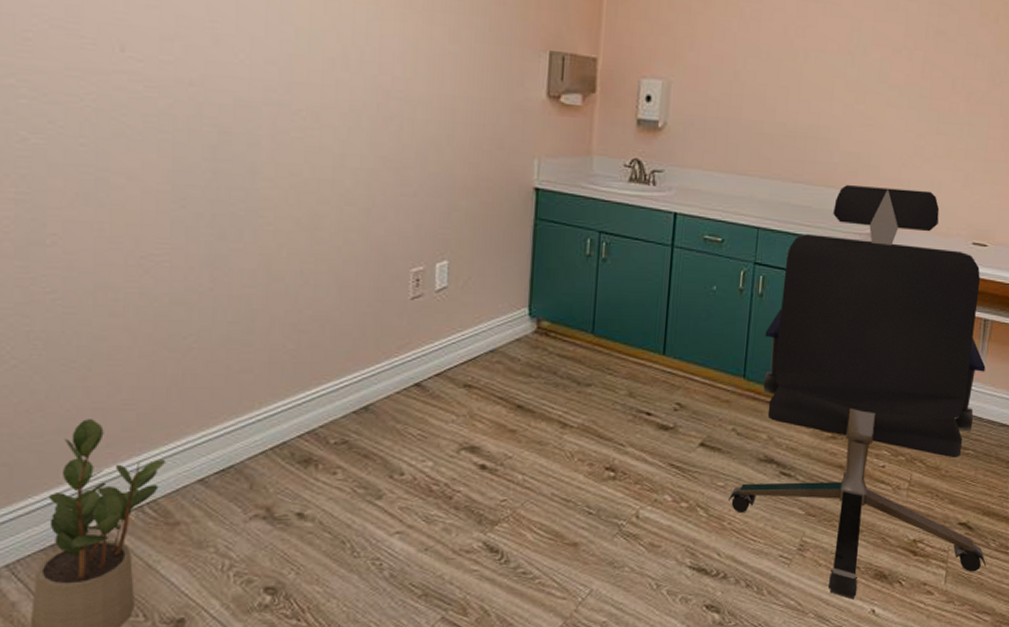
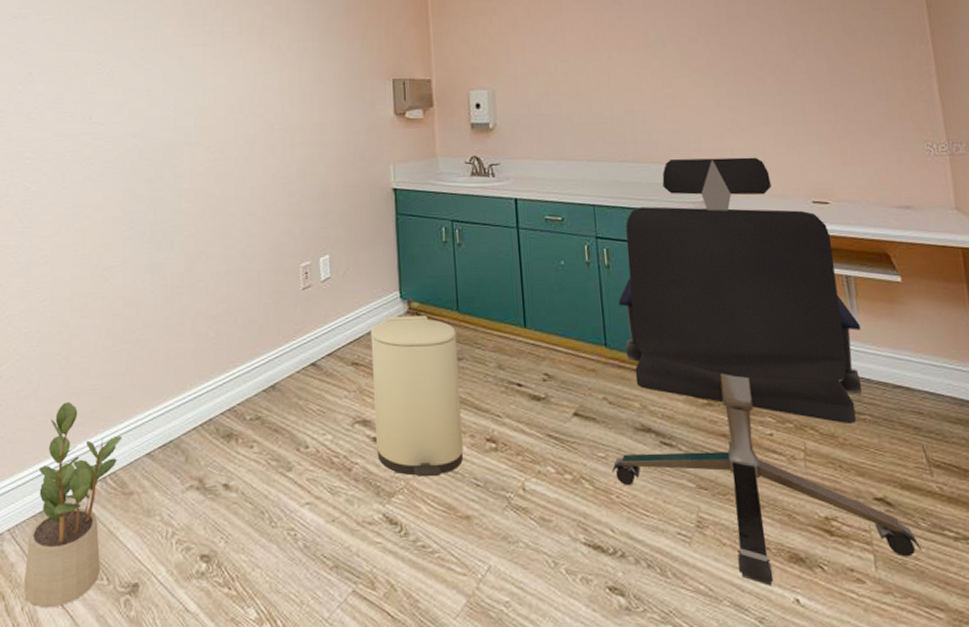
pedal bin: none [483,336,588,506] -> present [370,316,464,477]

